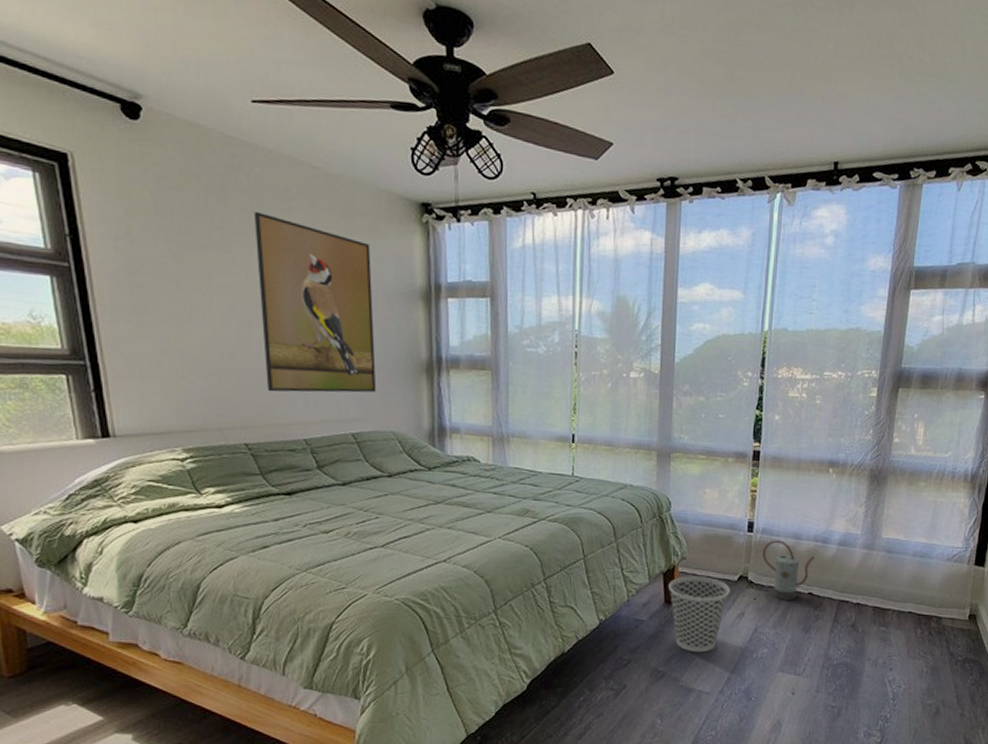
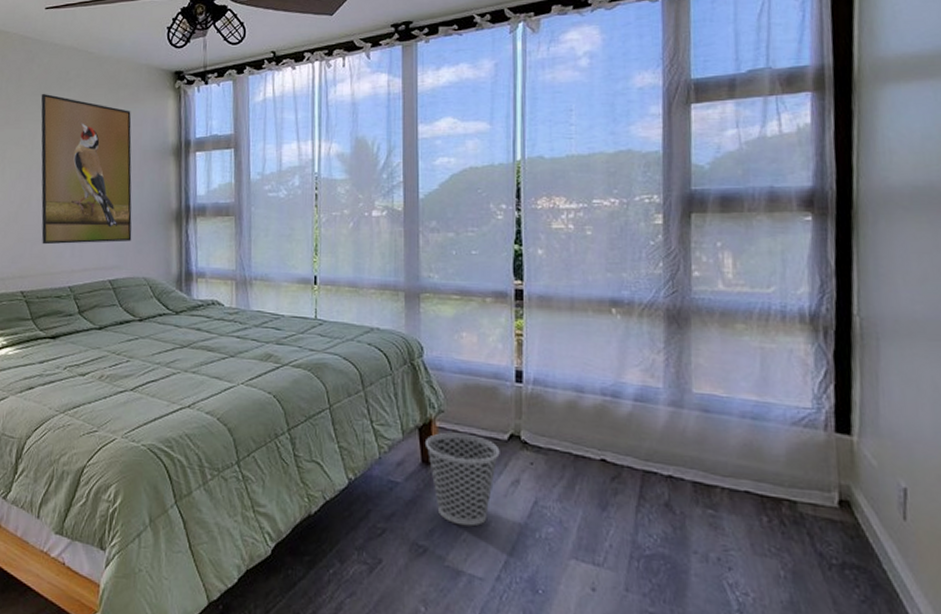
watering can: present [762,540,815,600] -> none [535,392,604,468]

